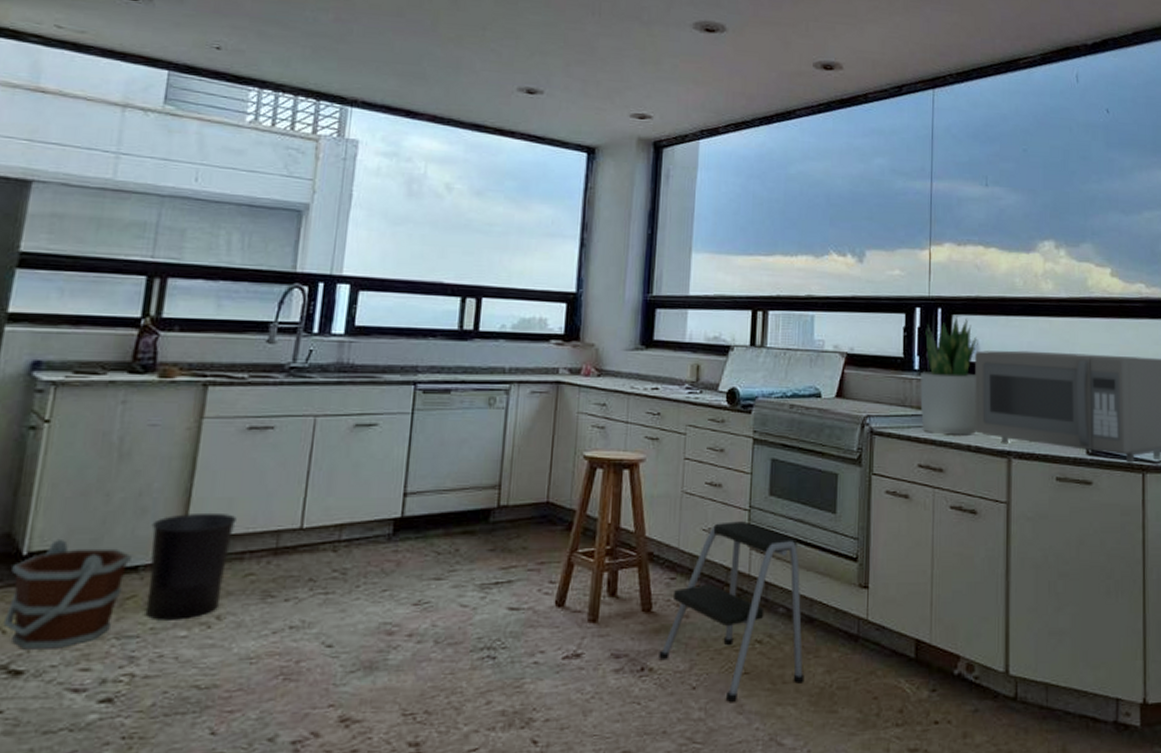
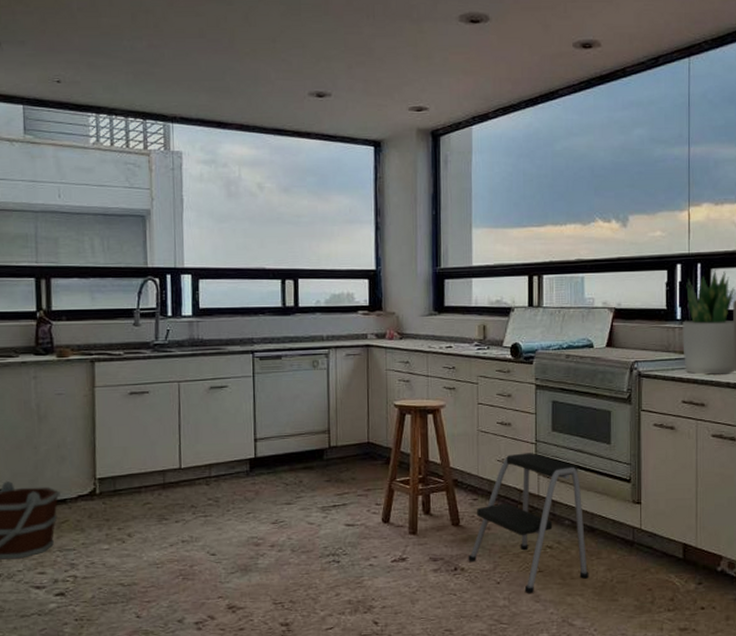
waste bin: present [145,512,237,620] -> none [70,458,131,538]

